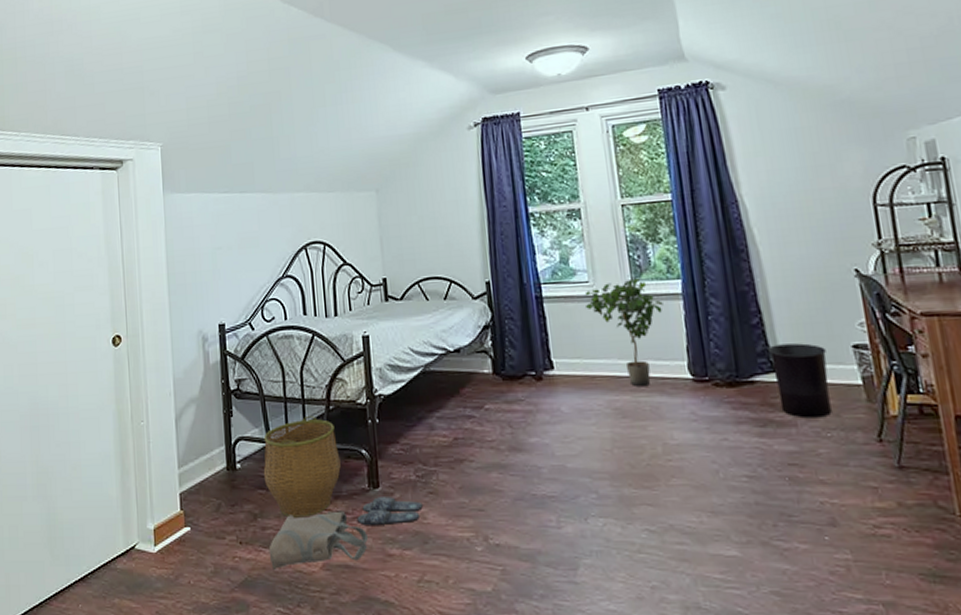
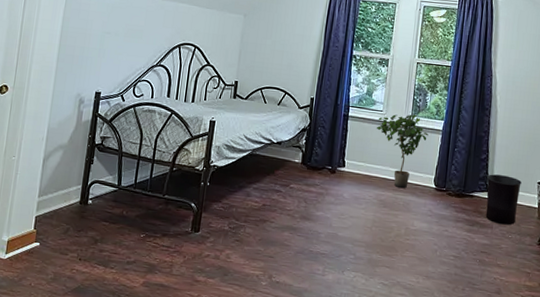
basket: present [263,415,341,518] -> none [109,172,174,247]
tote bag: present [268,511,368,571] -> none [101,243,183,283]
slippers: present [357,497,423,526] -> none [177,239,229,260]

